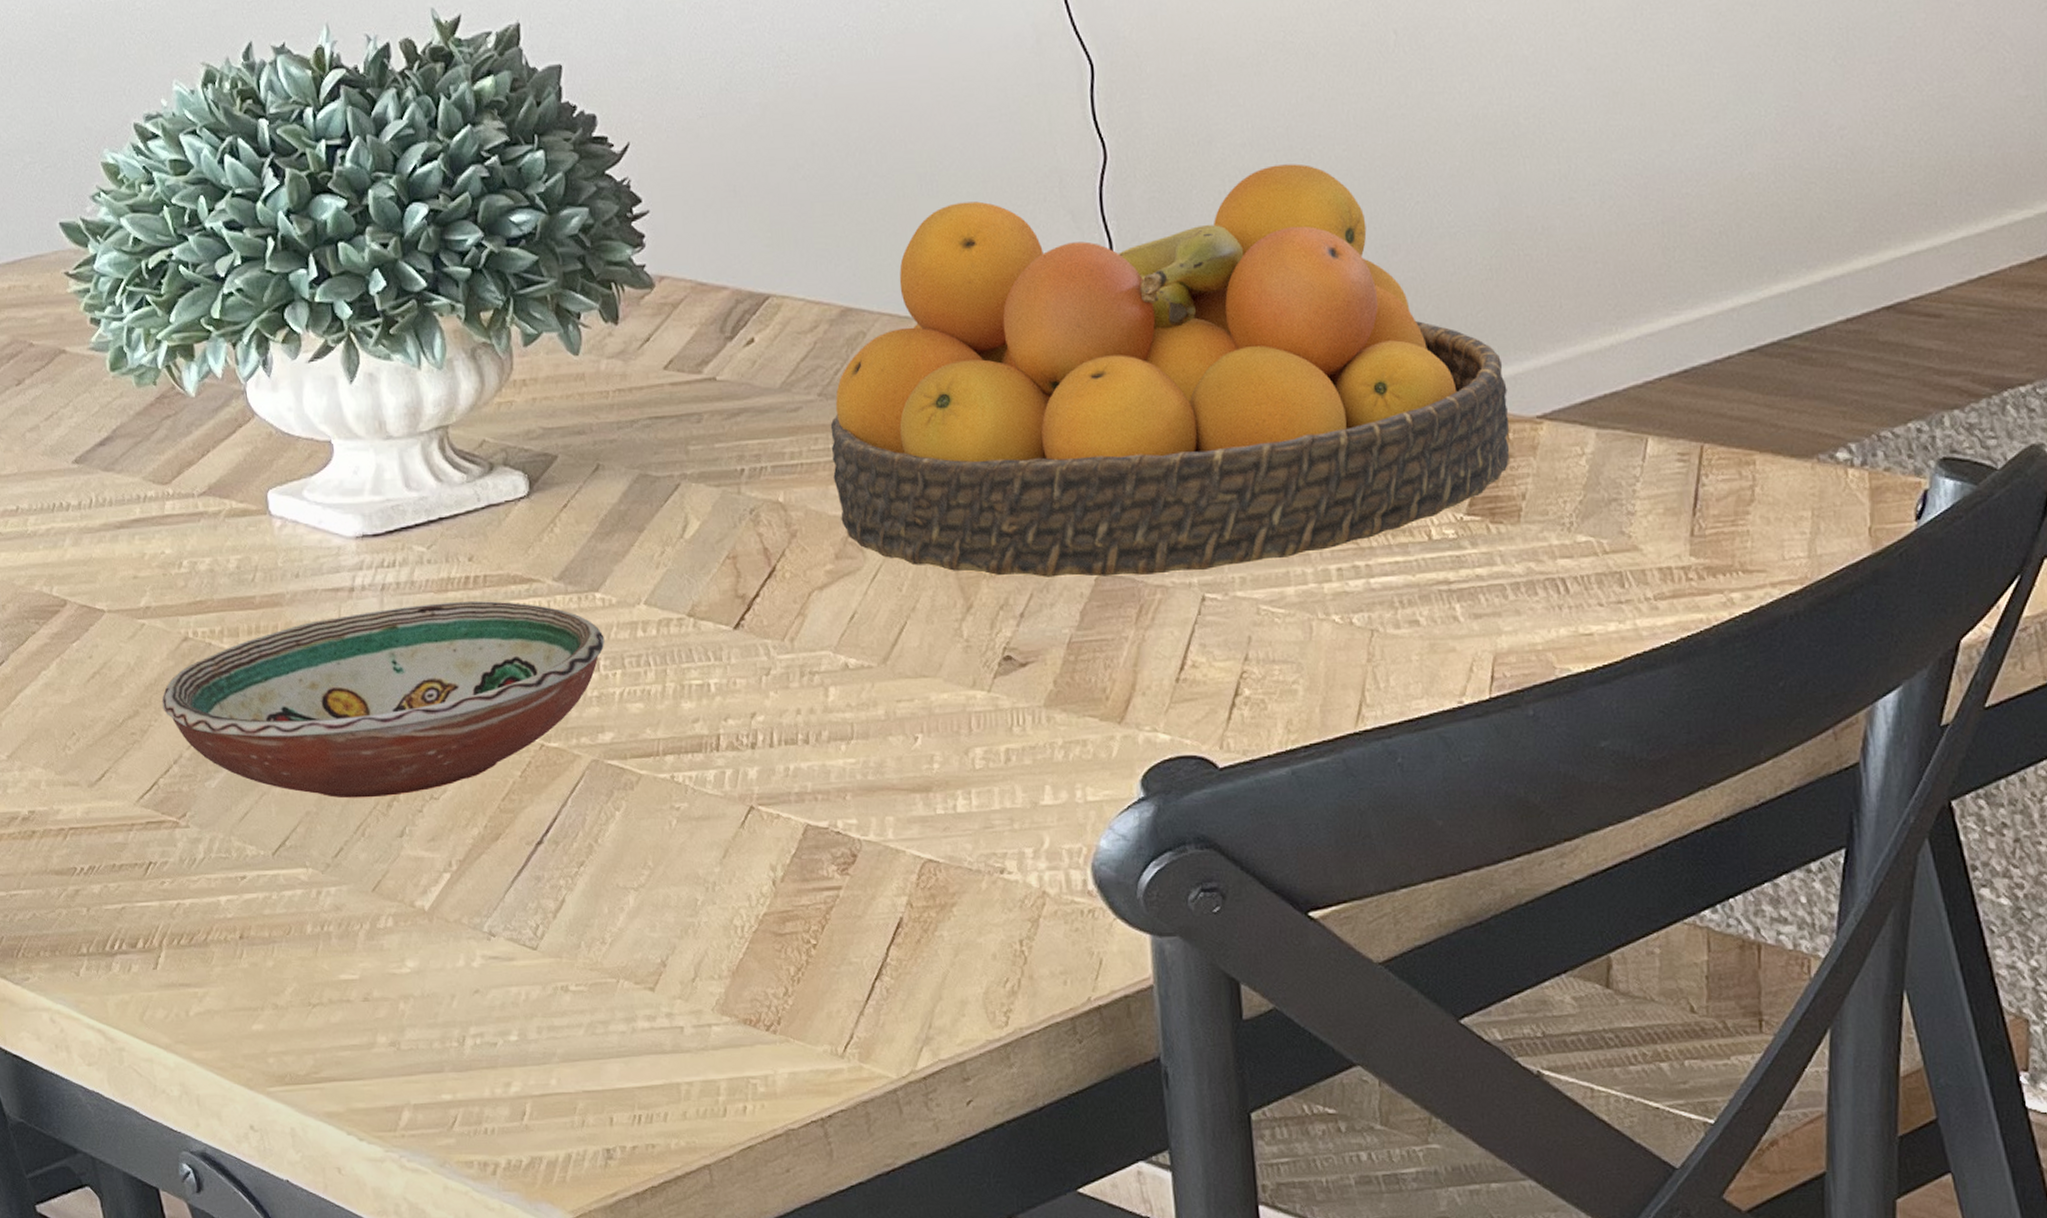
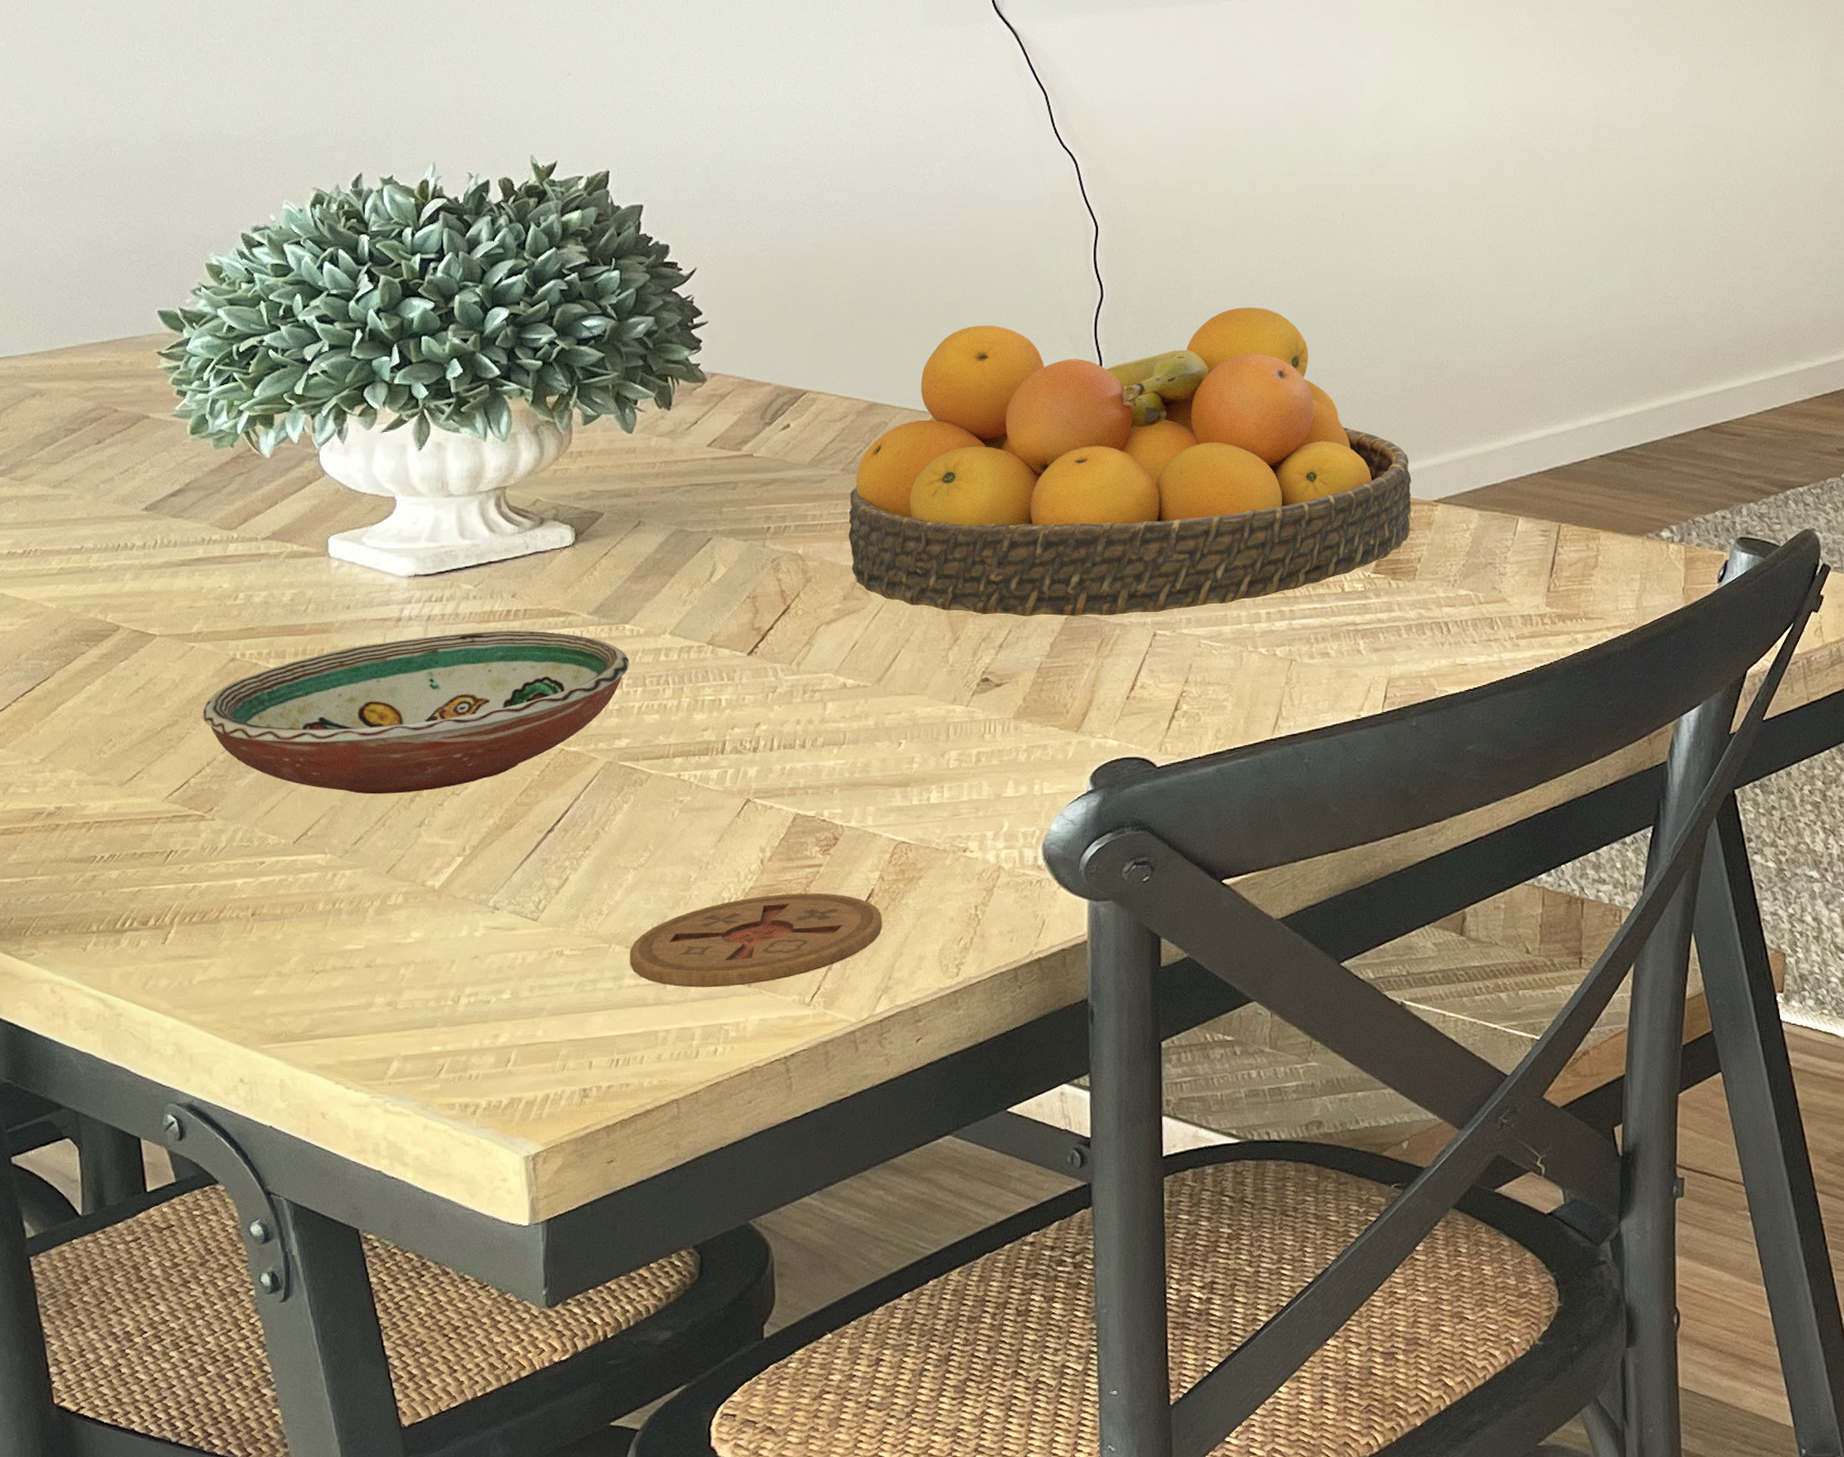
coaster: none [639,921,917,1033] -> present [629,893,883,988]

